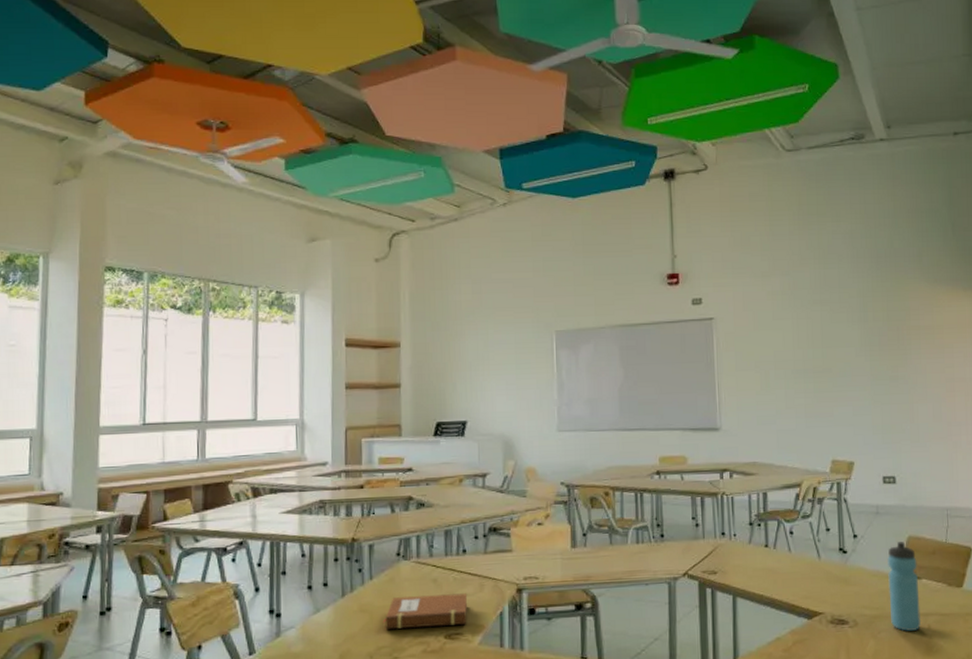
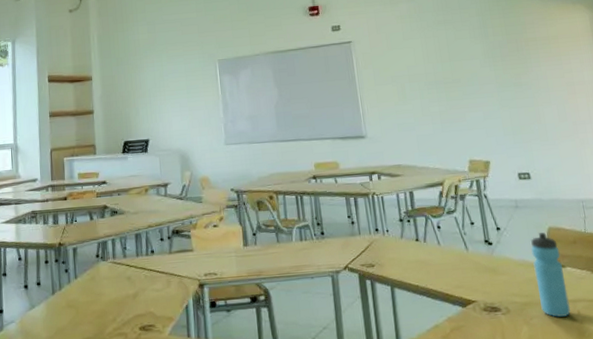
notebook: present [383,593,468,629] -> none [87,289,158,323]

